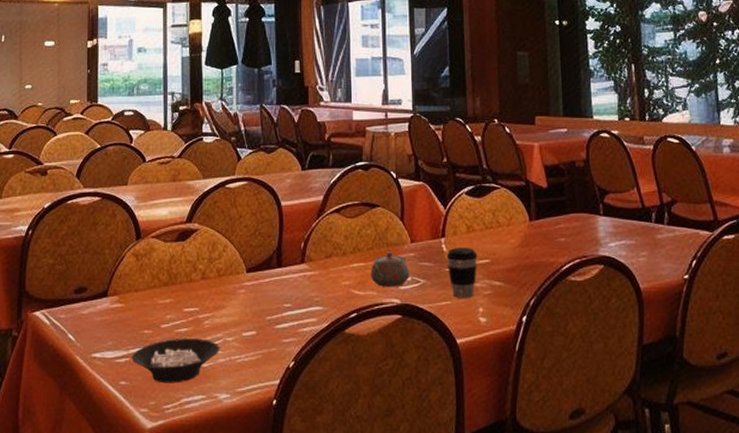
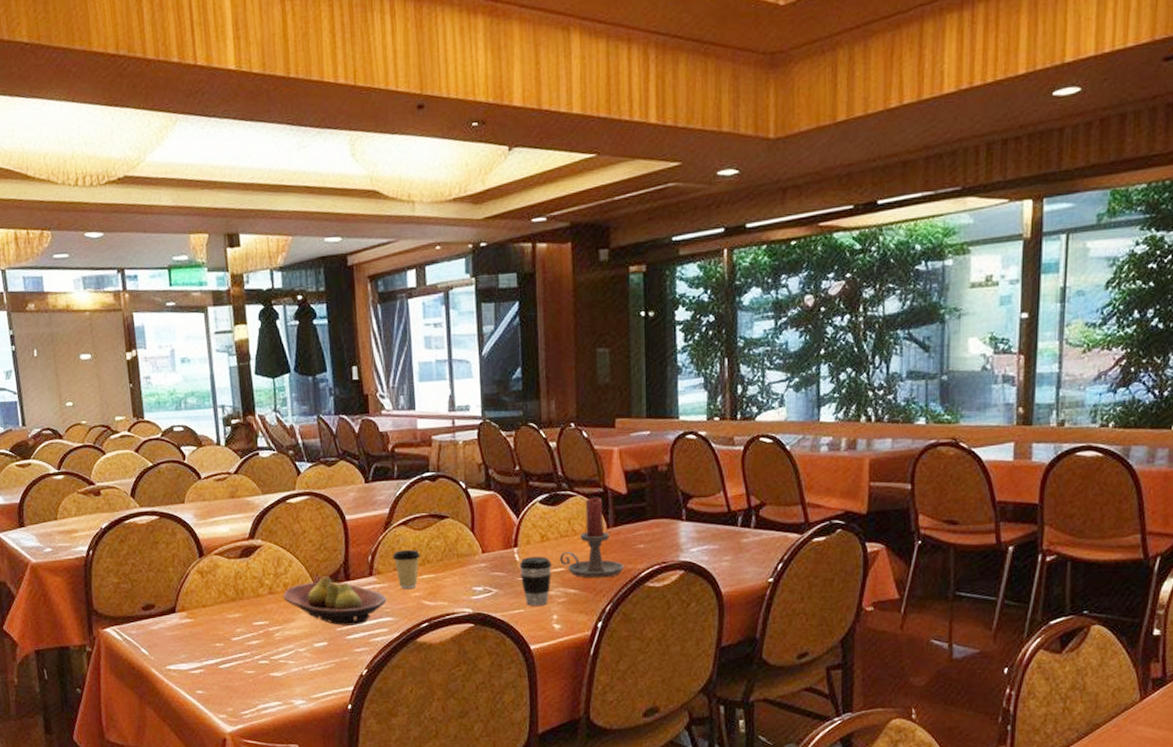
cereal bowl: present [131,338,220,384] -> none [205,650,293,692]
fruit bowl: none [215,262,317,314] -> present [283,576,387,626]
coffee cup: none [324,237,351,278] -> present [392,549,420,590]
teapot: present [371,251,410,287] -> none [441,562,482,597]
candle holder: none [485,190,546,271] -> present [560,497,624,578]

